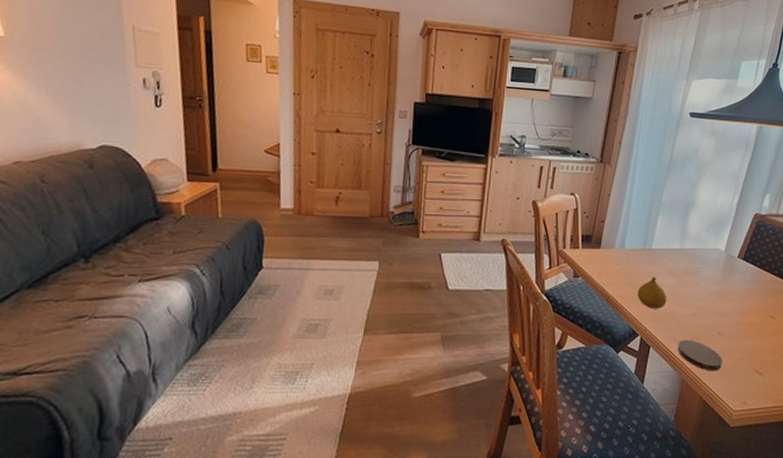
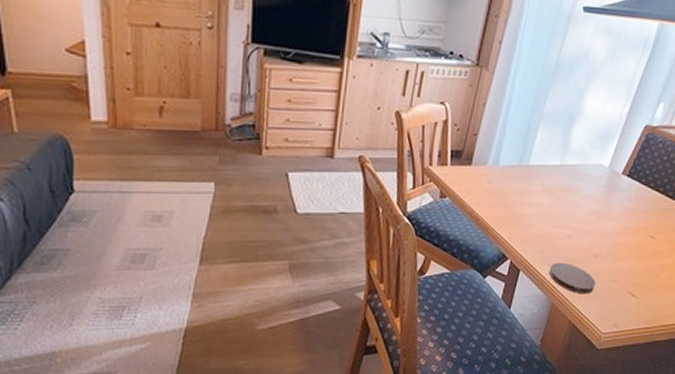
fruit: present [637,276,667,309] -> none [509,195,542,231]

